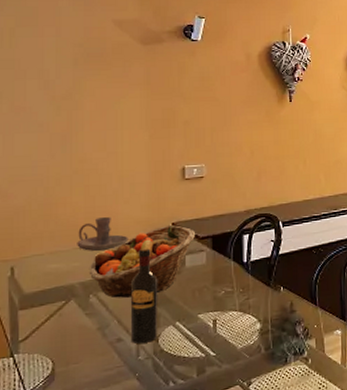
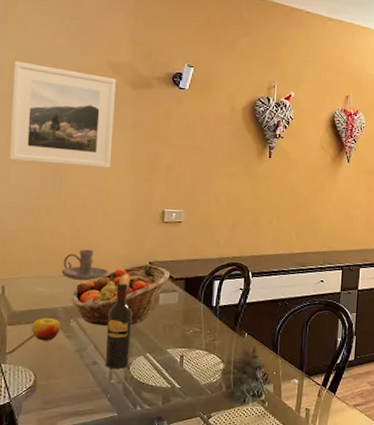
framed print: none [13,27,125,131] -> present [9,61,116,168]
apple: none [46,296,80,323] -> present [31,318,61,341]

